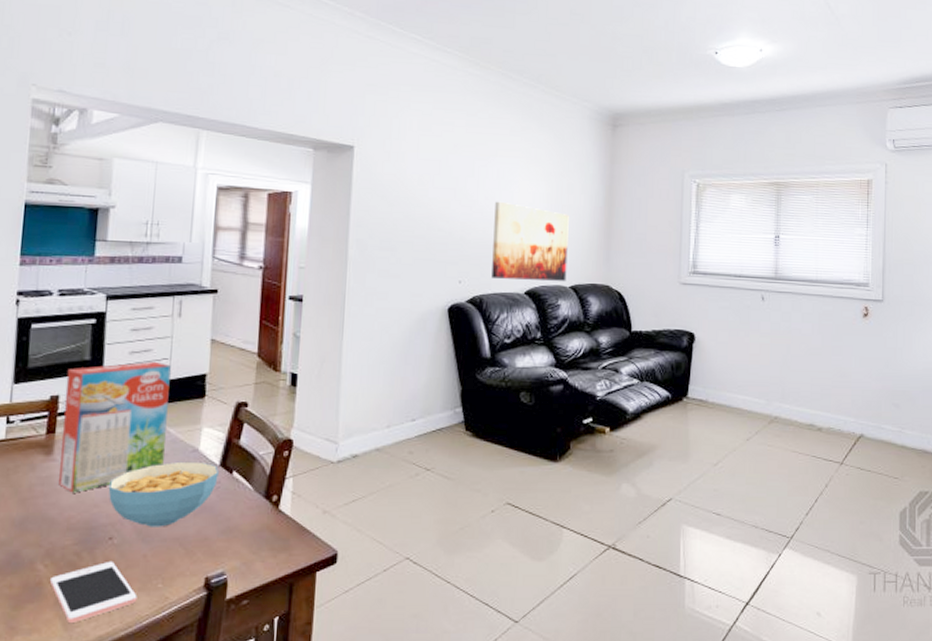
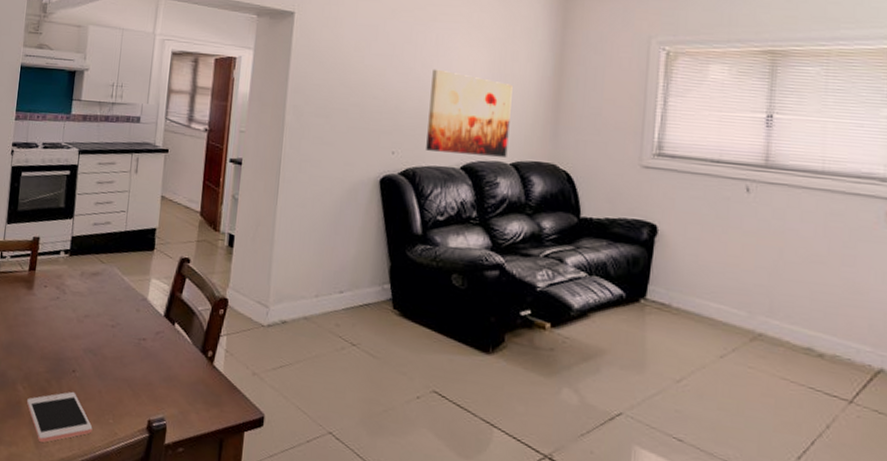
cereal box: present [59,361,171,493] -> none [36,212,127,326]
cereal bowl: present [108,461,219,527] -> none [73,308,163,367]

